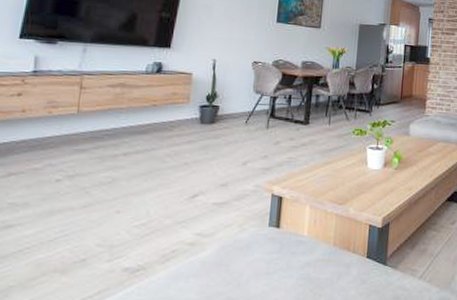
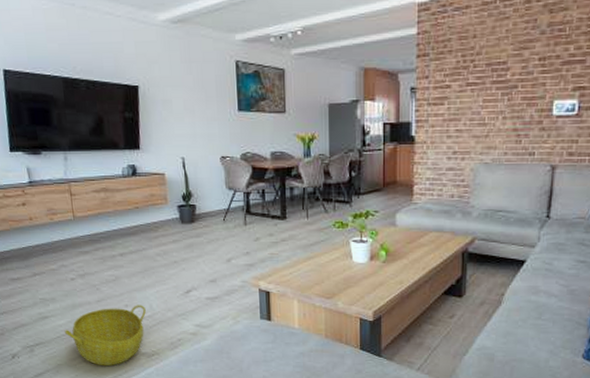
basket: none [29,211,141,287] -> present [64,305,146,366]

